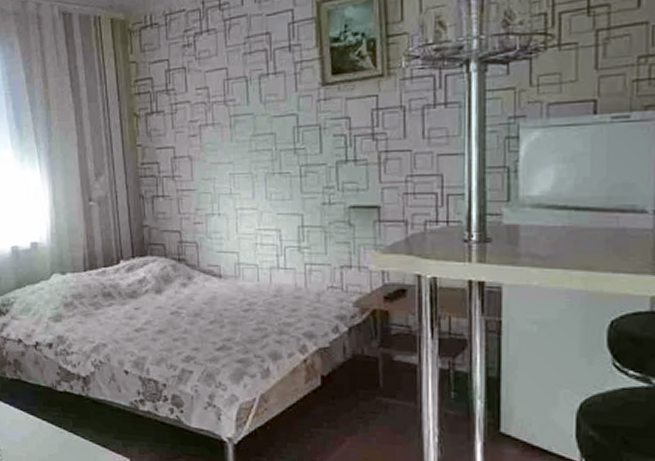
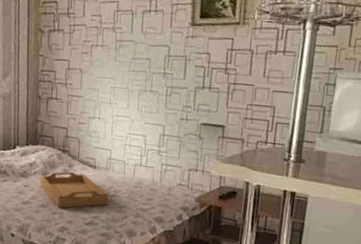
serving tray: none [153,284,242,332] -> present [40,171,109,208]

